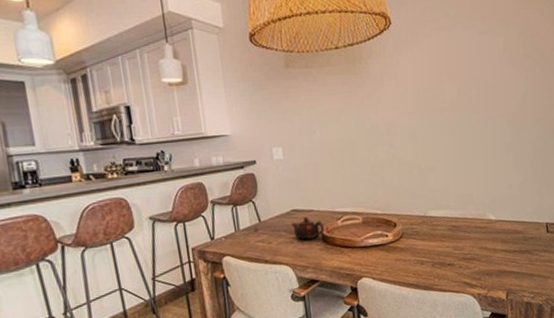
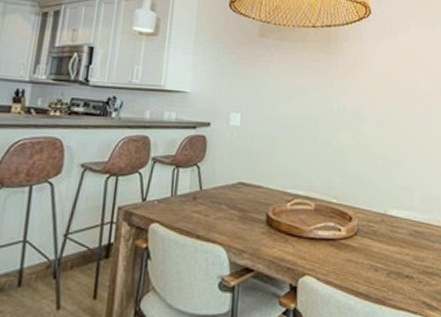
teapot: present [291,216,324,240] -> none [235,192,271,218]

